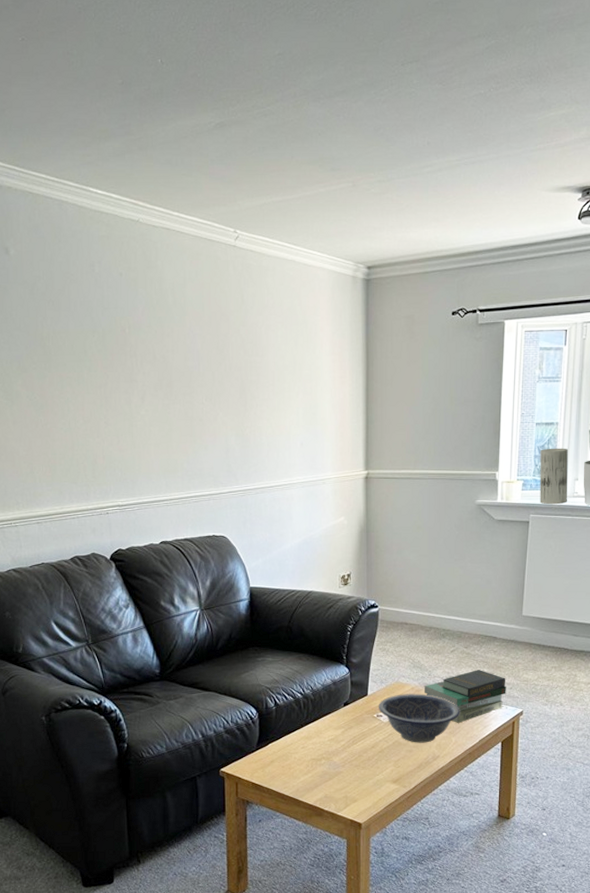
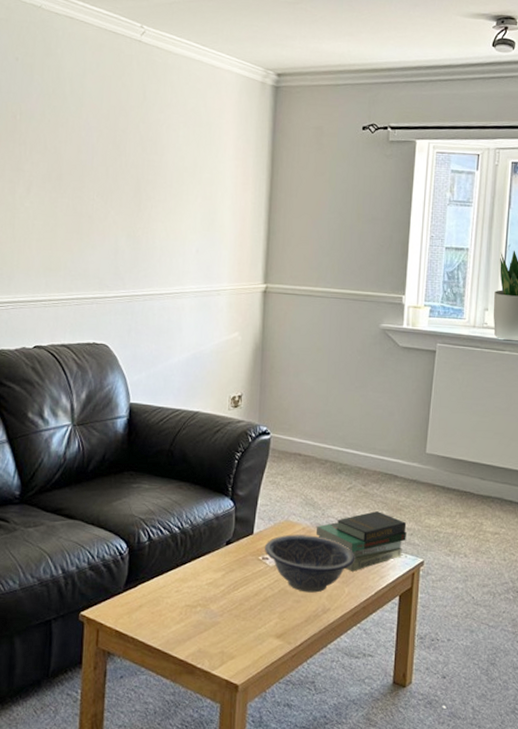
candle: present [540,448,569,505] -> none [447,274,479,335]

